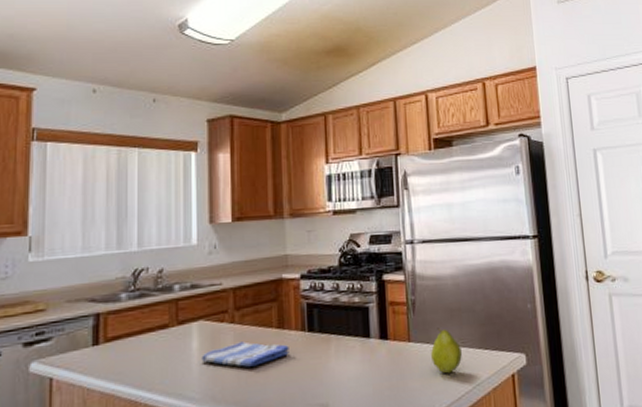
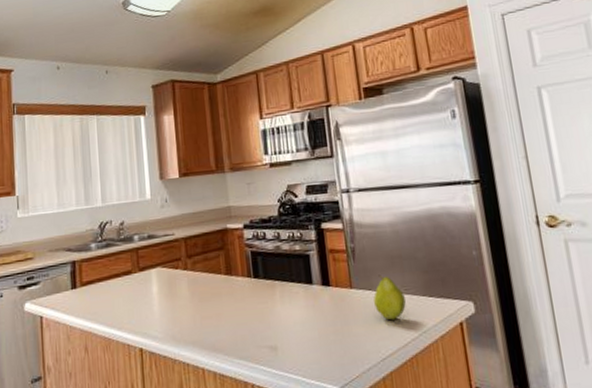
dish towel: present [201,341,289,367] -> none [161,287,238,310]

